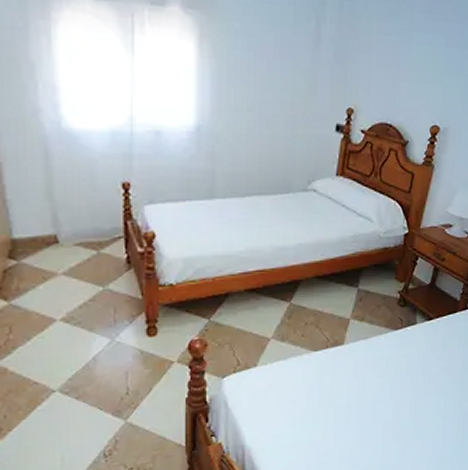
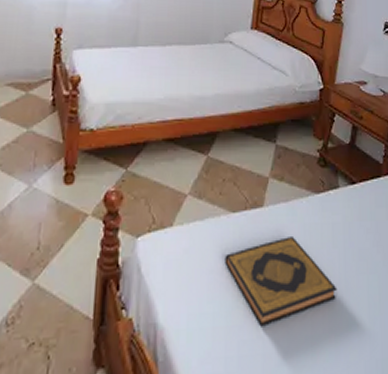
hardback book: none [306,368,408,441] -> present [224,237,337,327]

